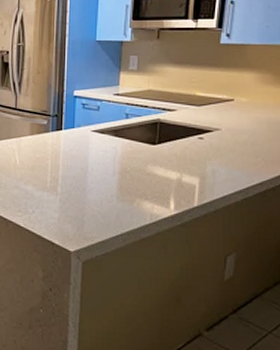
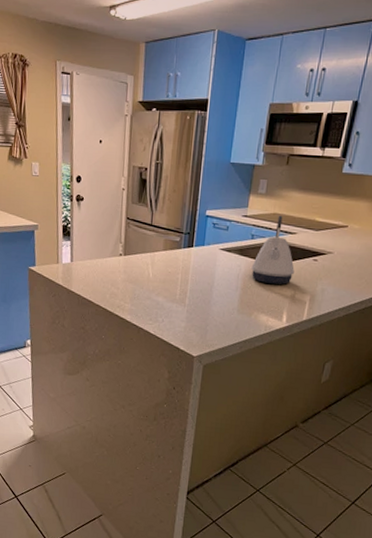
kettle: none [128,91,178,167] -> present [251,215,295,284]

